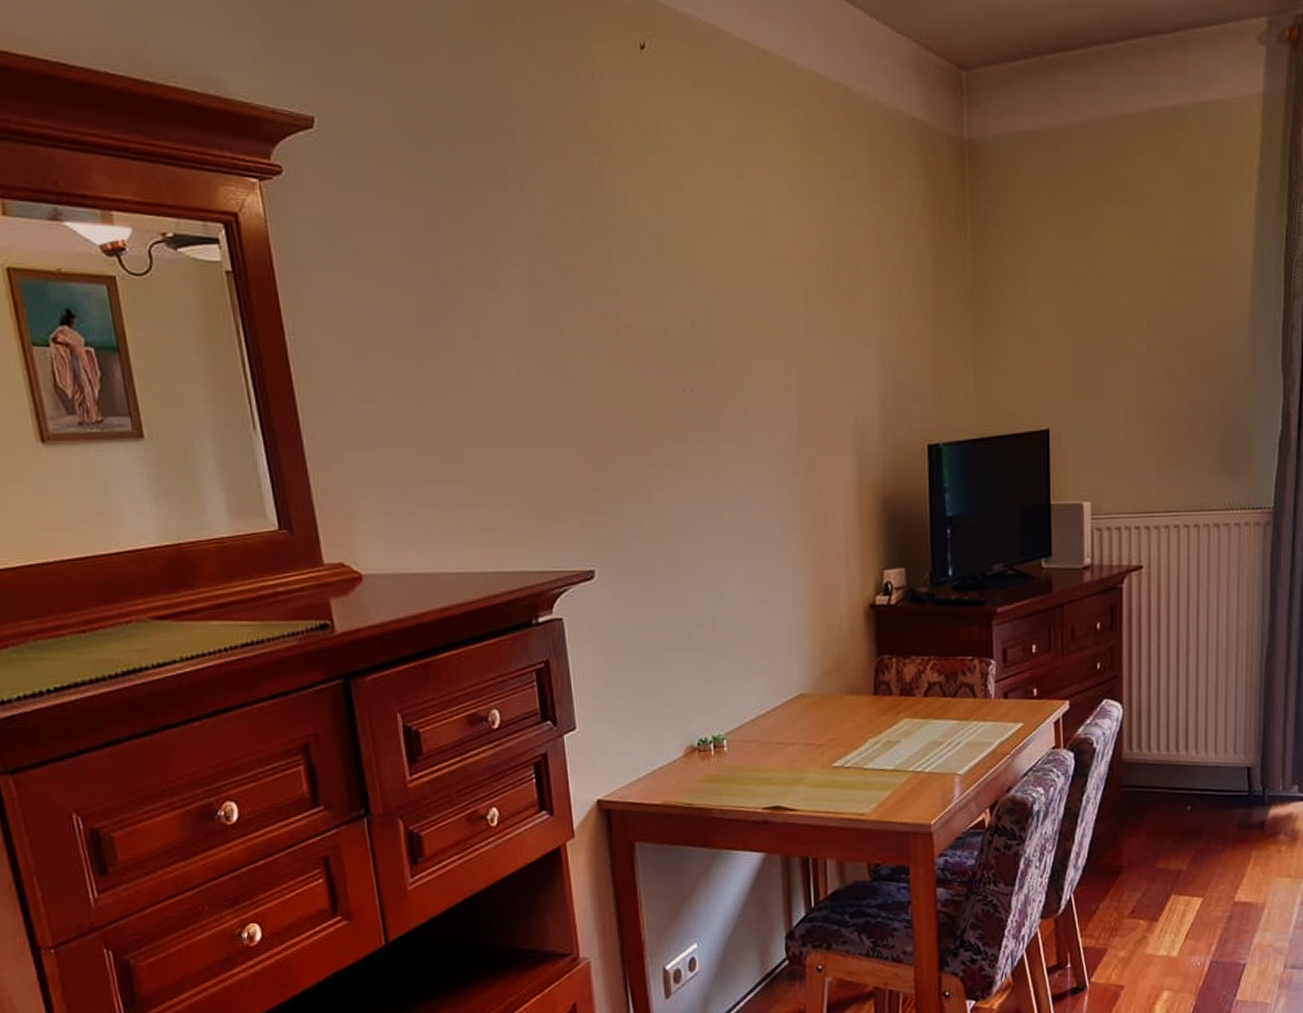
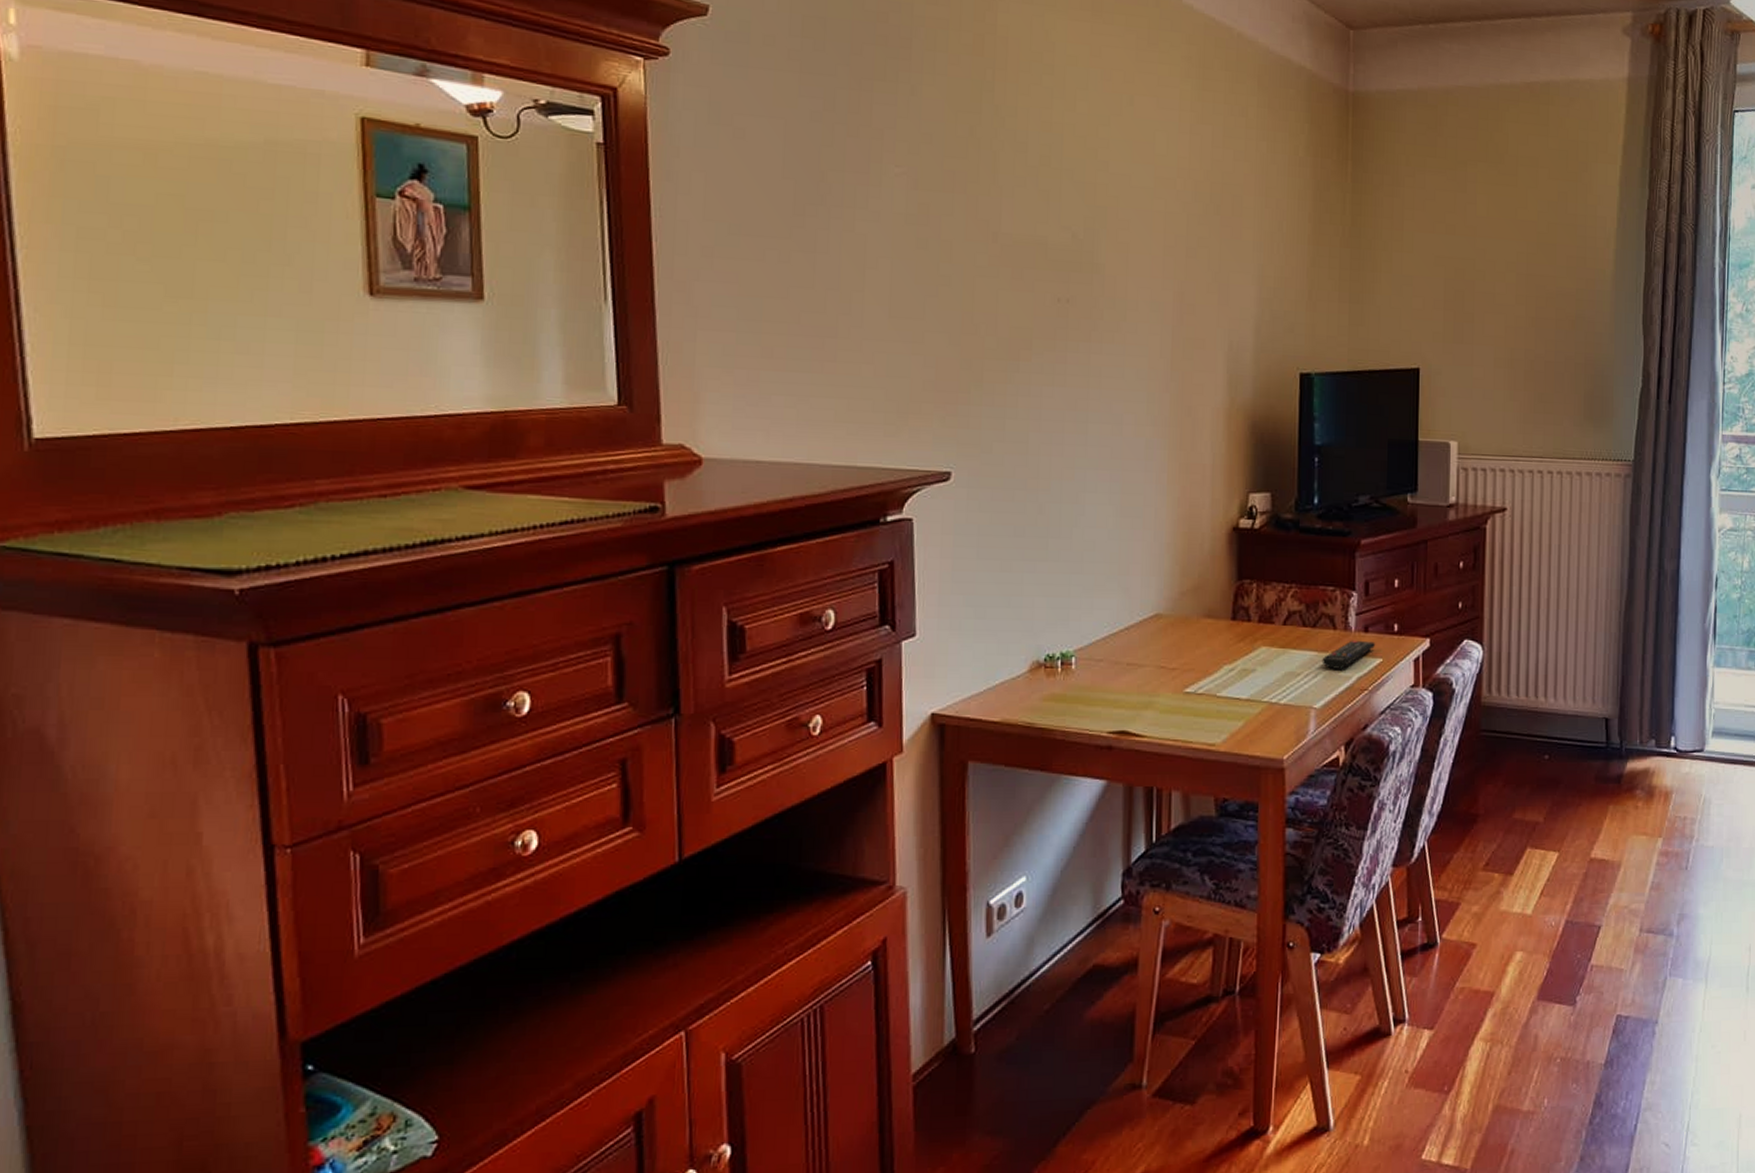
remote control: none [963,706,1016,736] -> present [1322,640,1376,669]

